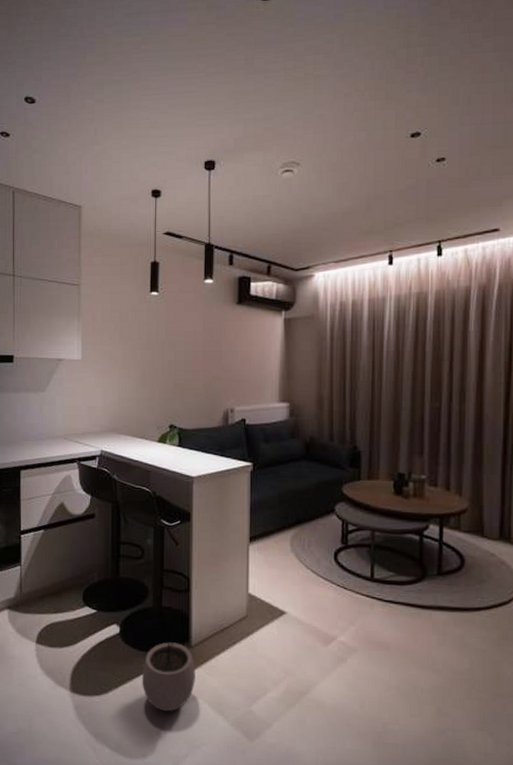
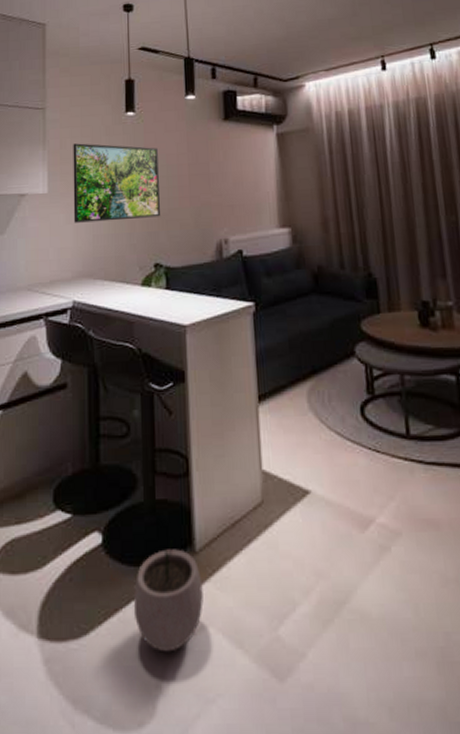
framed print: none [103,318,177,387] -> present [73,143,160,223]

